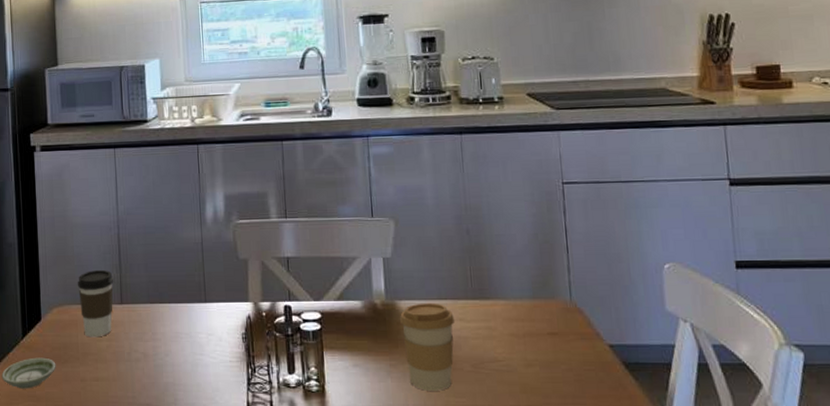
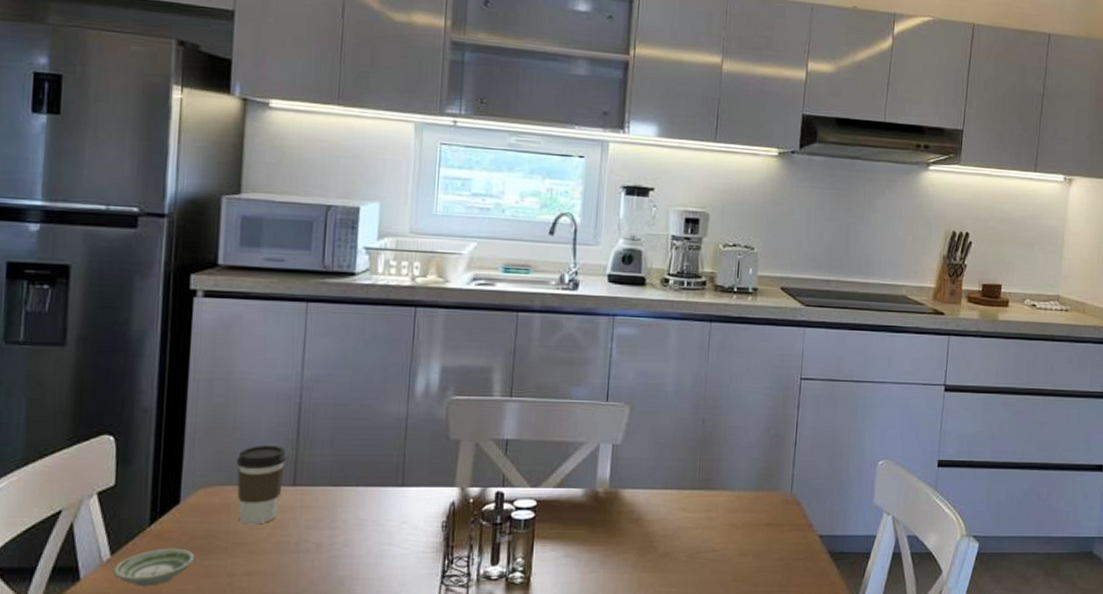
coffee cup: present [400,302,454,391] -> none [621,492,677,581]

